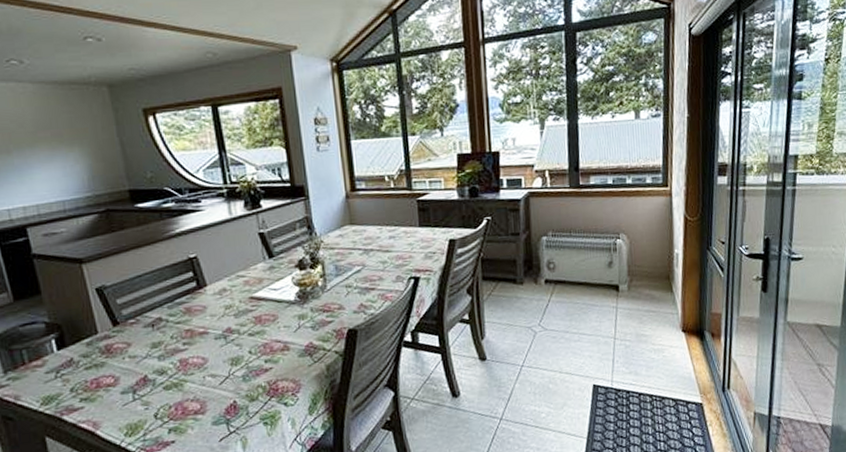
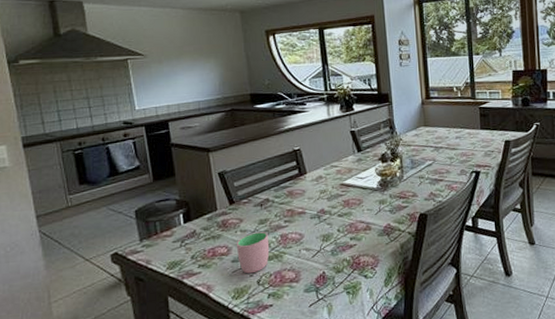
cup: none [124,357,167,407] -> present [236,232,270,274]

